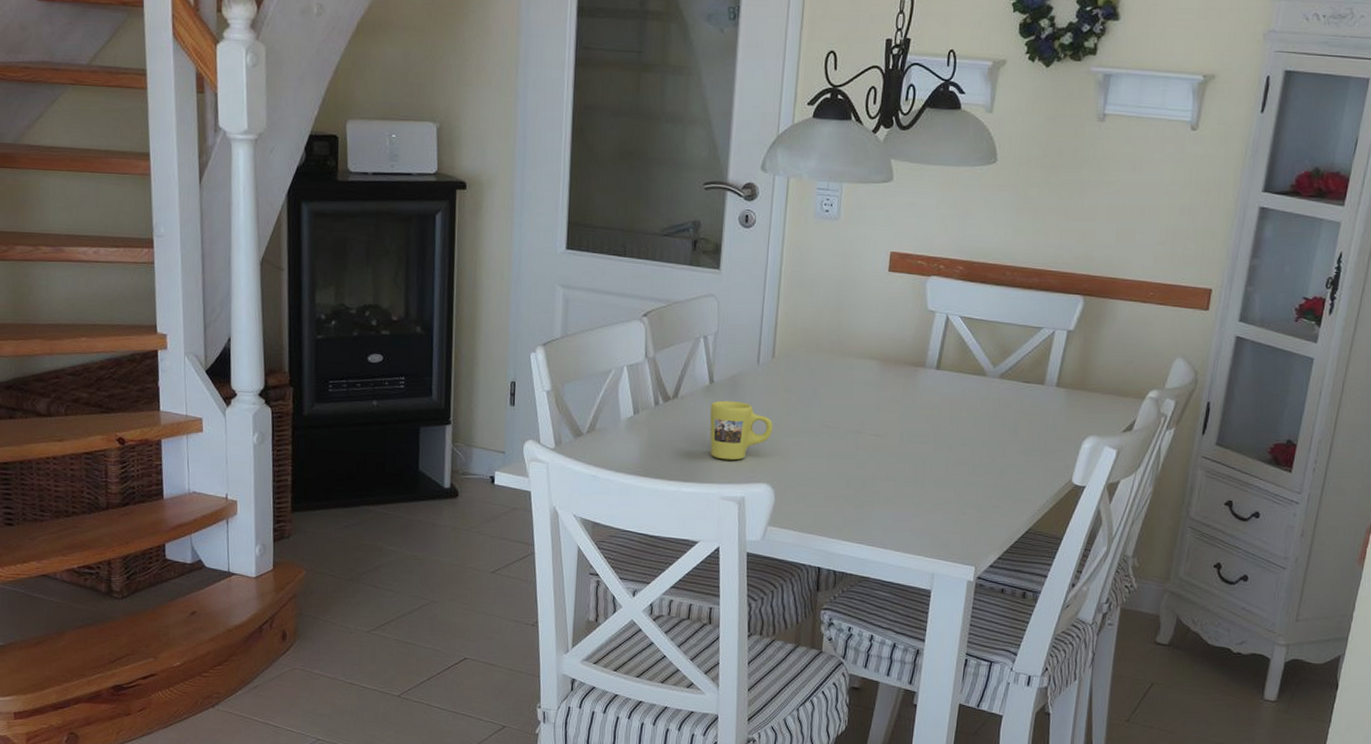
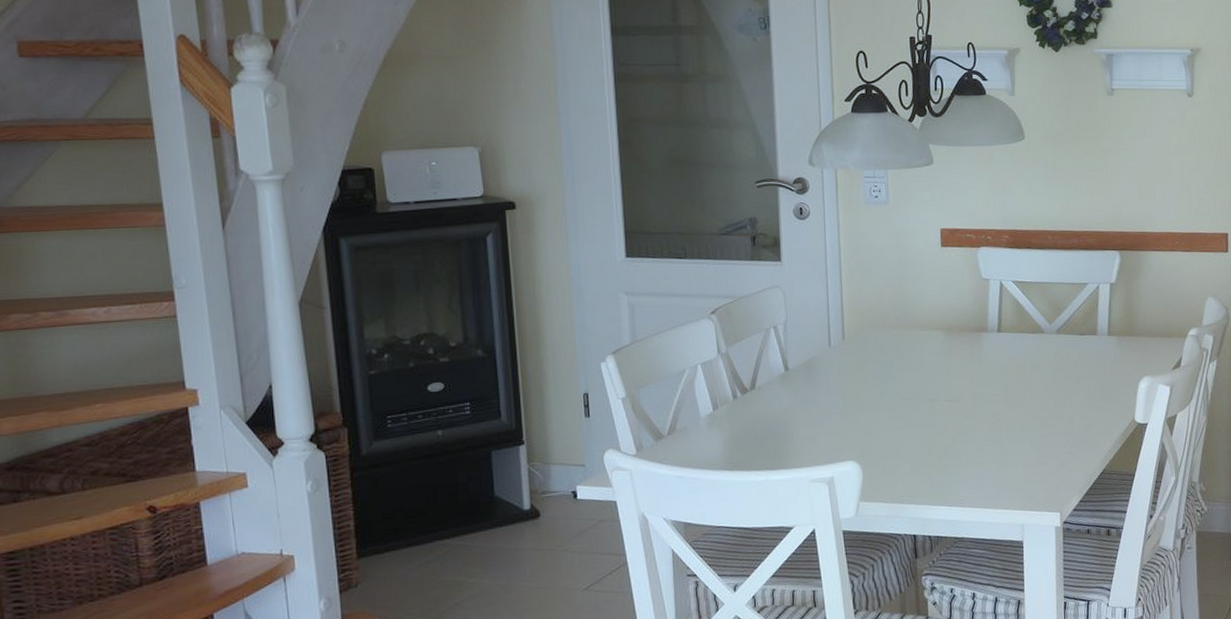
mug: present [710,400,773,461] -> none [788,385,852,443]

